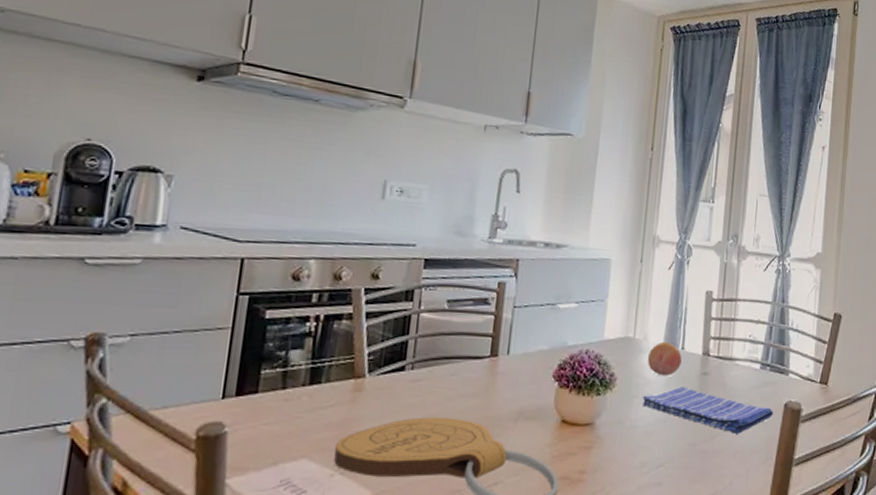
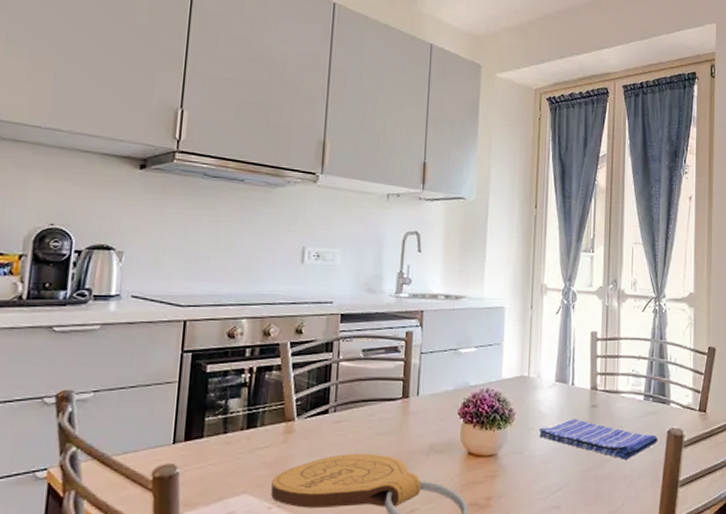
fruit: present [647,341,682,376] -> none [541,378,572,410]

